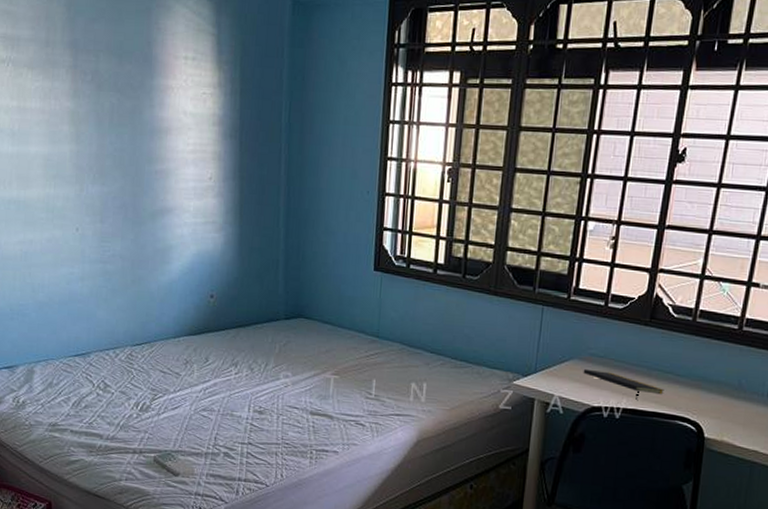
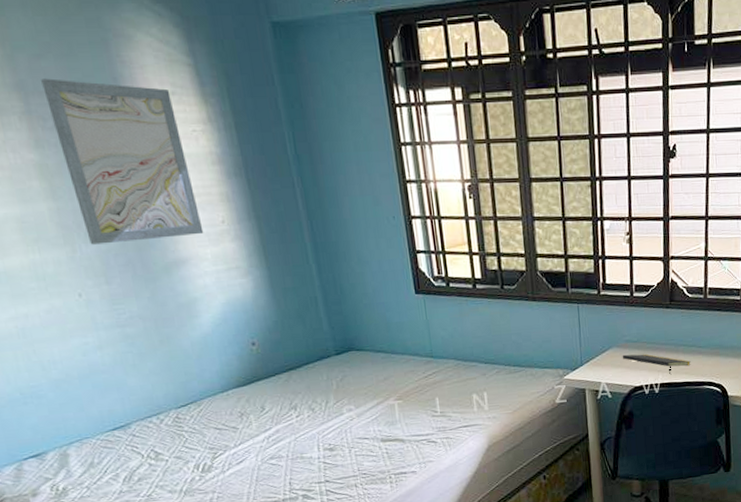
wall art: none [90,39,192,188] -> present [41,78,204,245]

